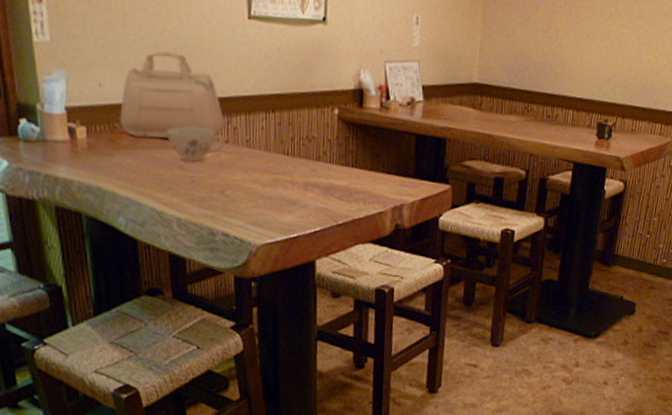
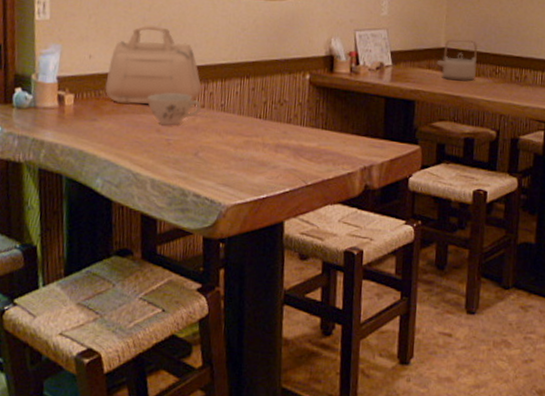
teapot: none [468,74,510,120] -> present [436,39,478,82]

